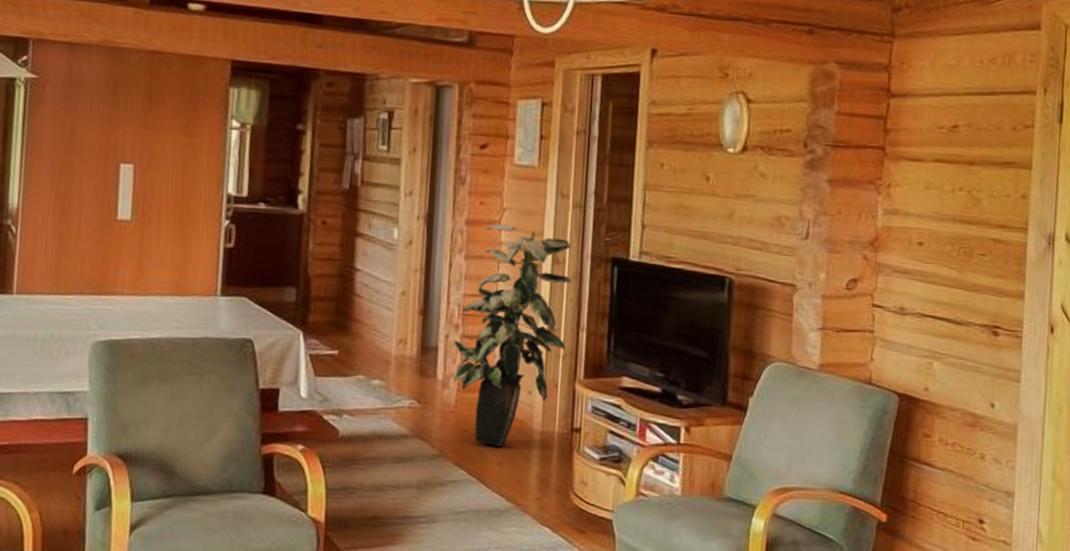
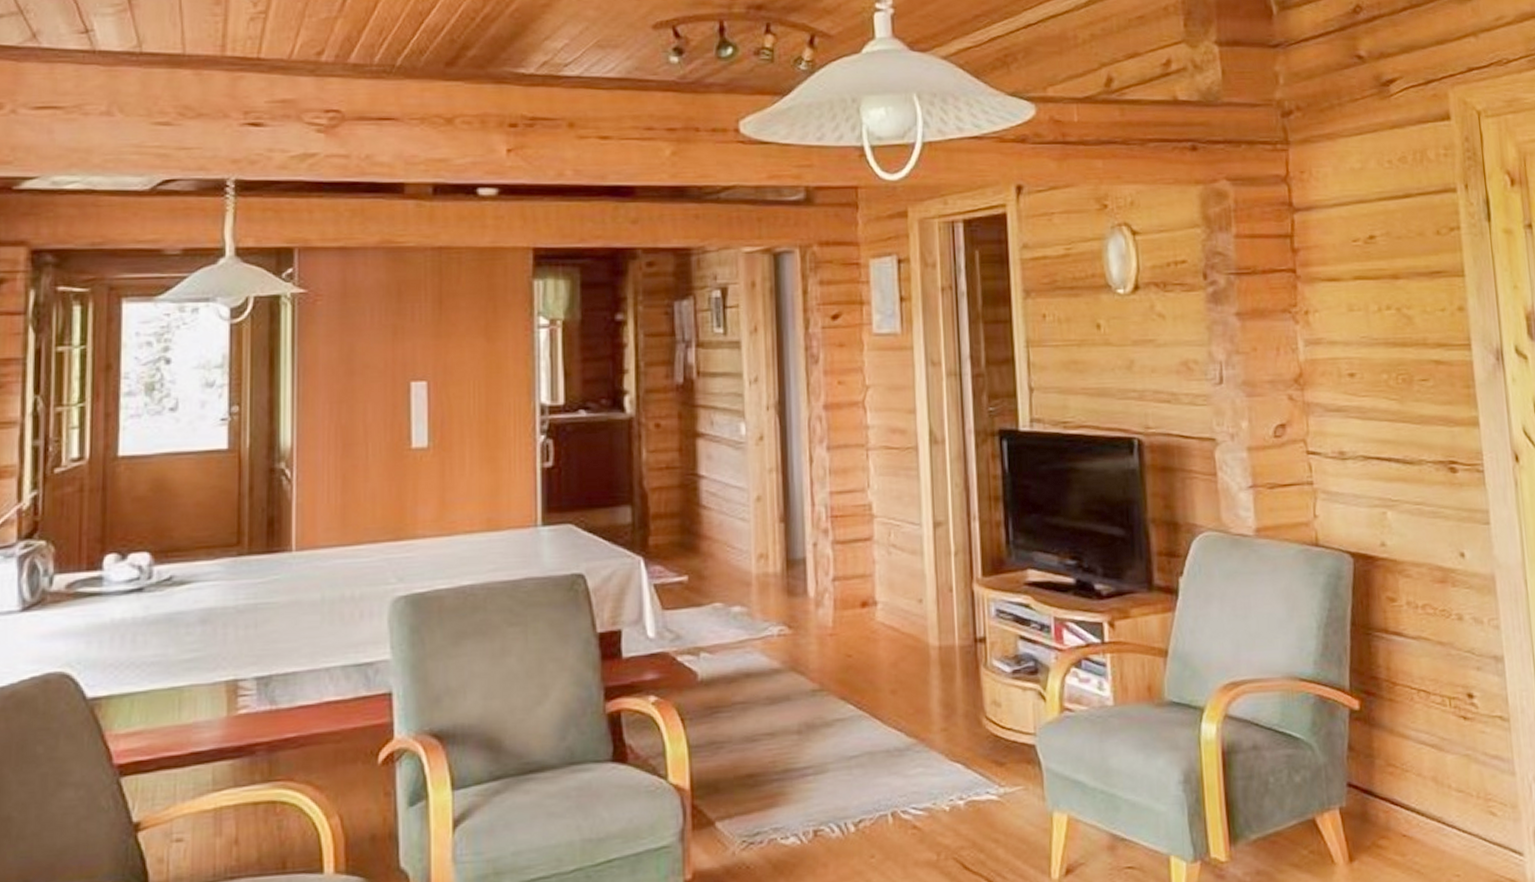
indoor plant: present [453,223,571,447] -> none [823,404,957,671]

